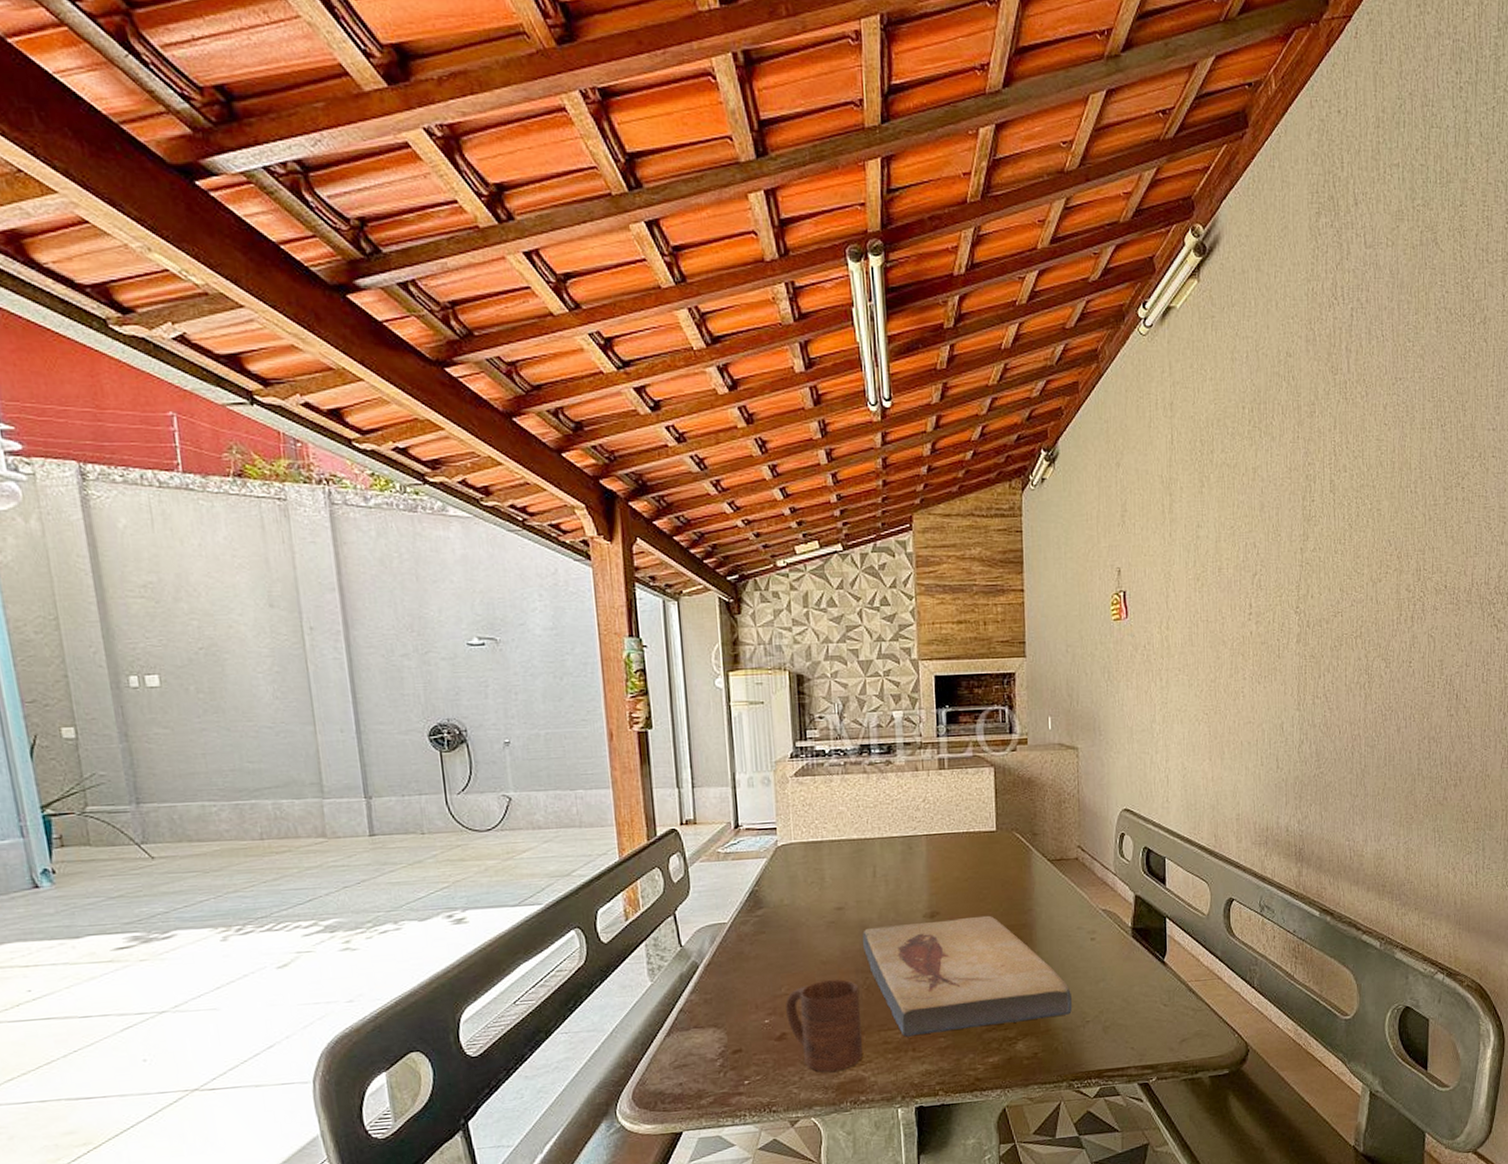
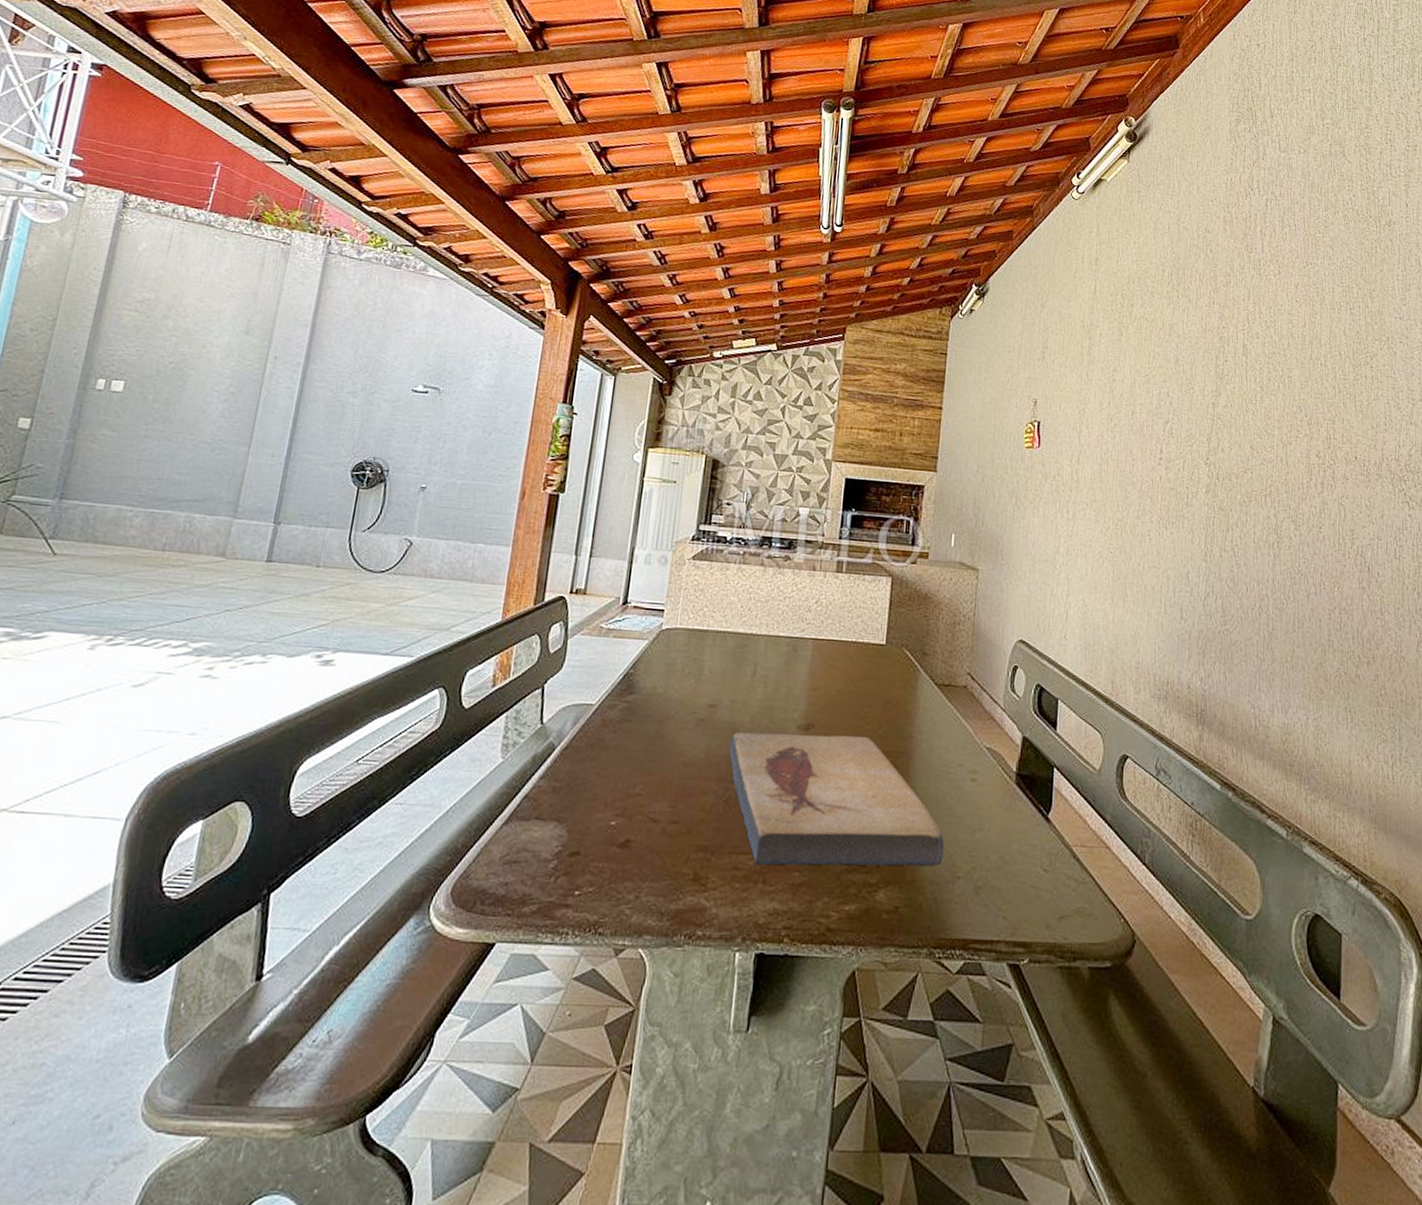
cup: present [786,979,863,1072] -> none [635,785,718,895]

